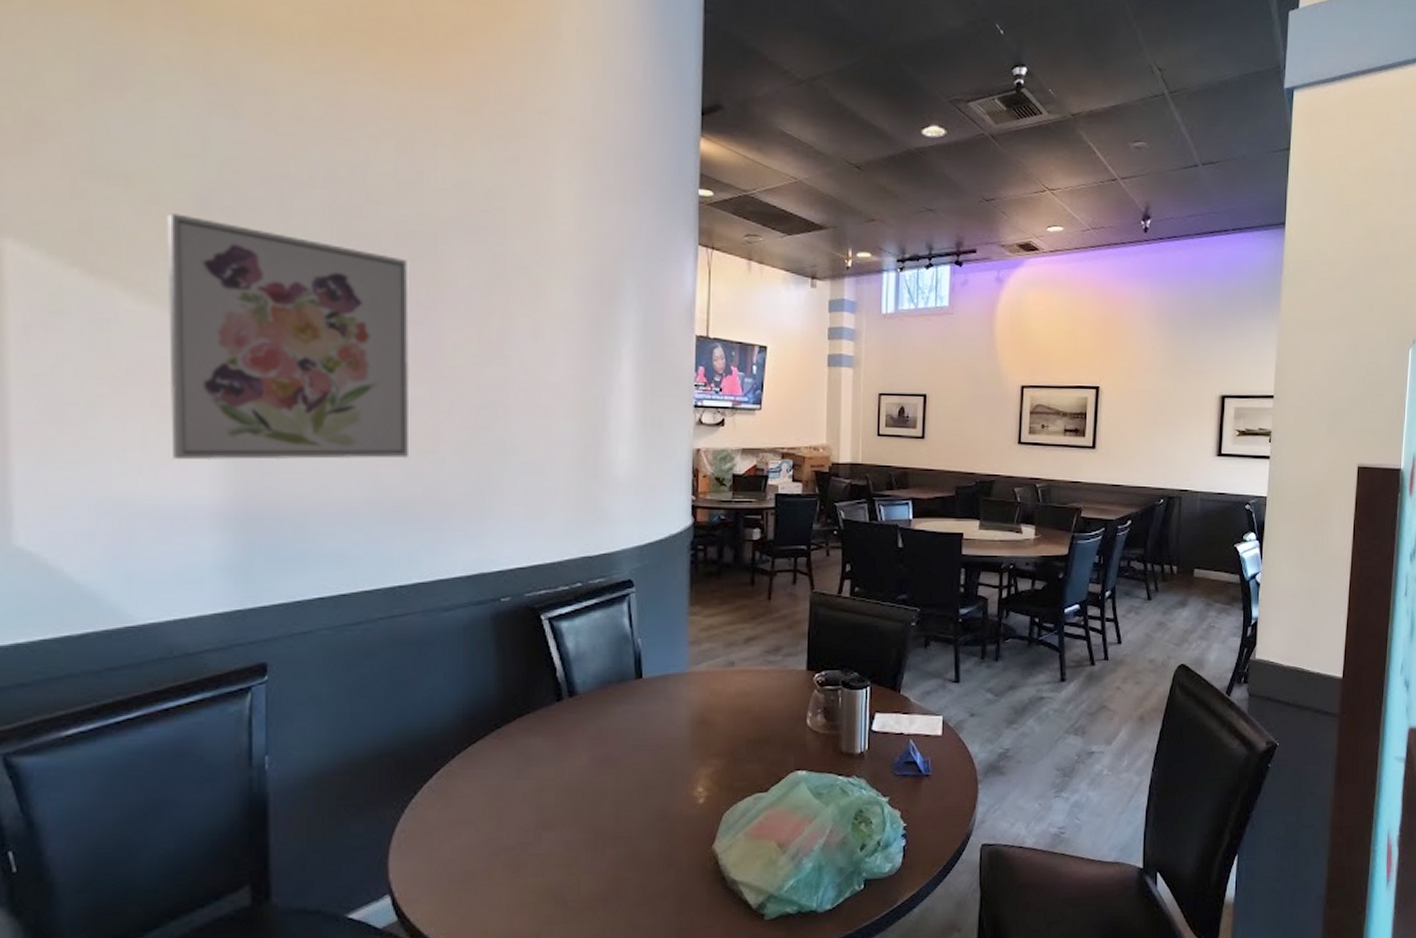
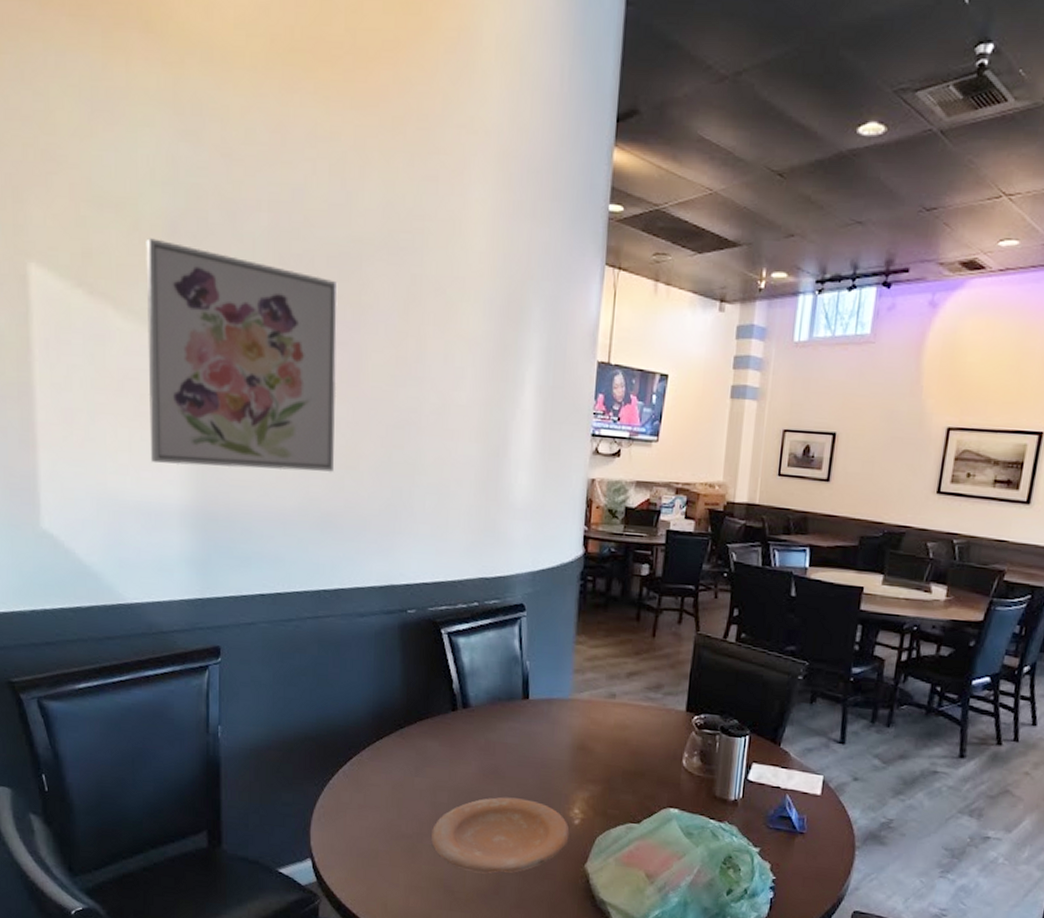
plate: none [538,785,694,875] -> present [431,797,570,873]

